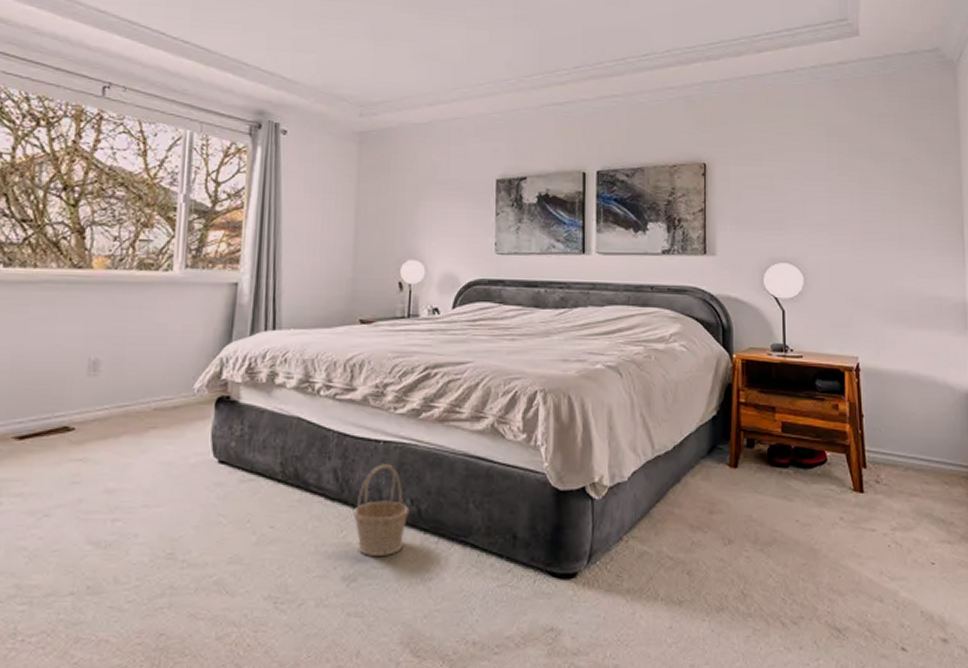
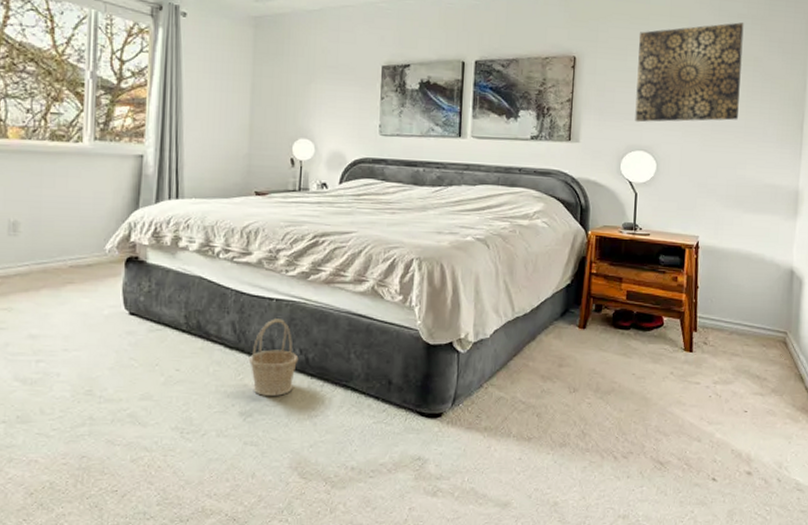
wall art: none [774,122,890,232] -> present [635,22,744,123]

